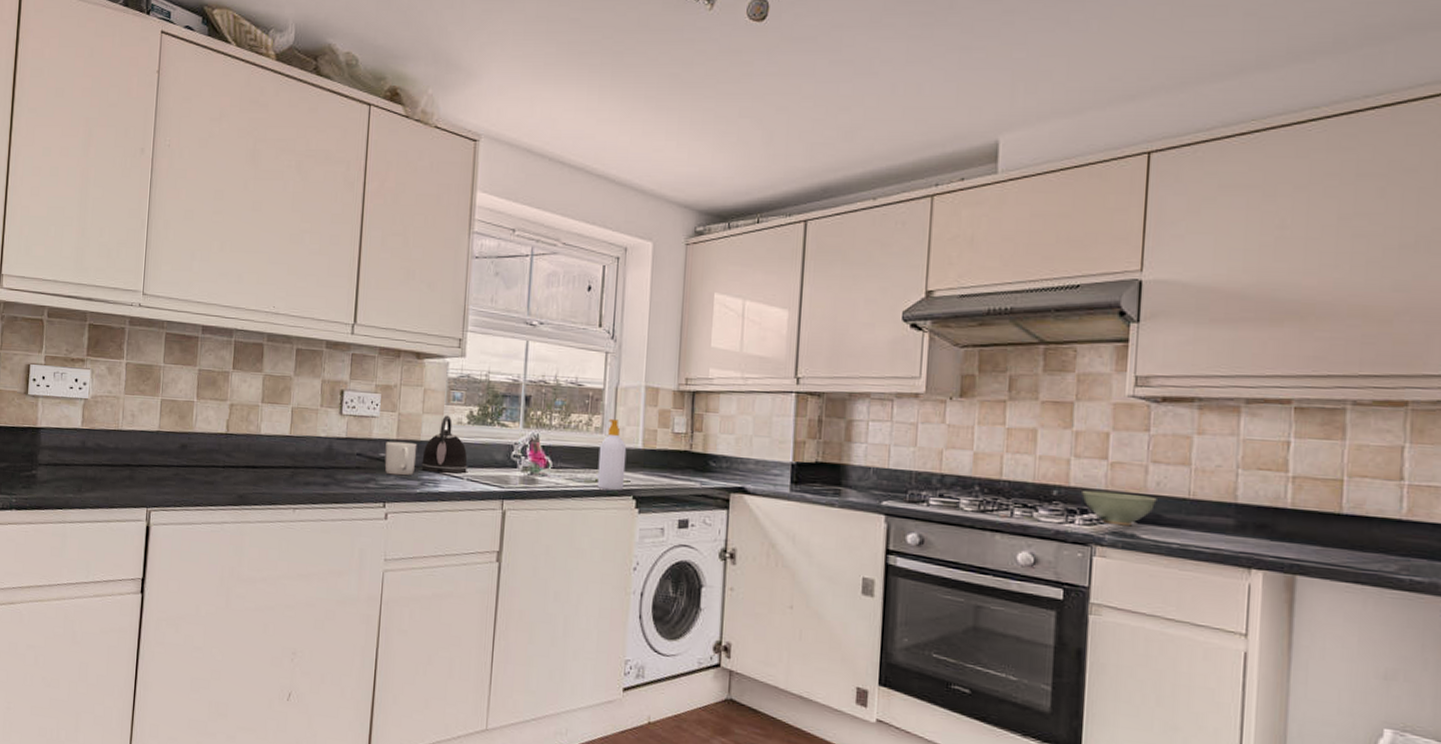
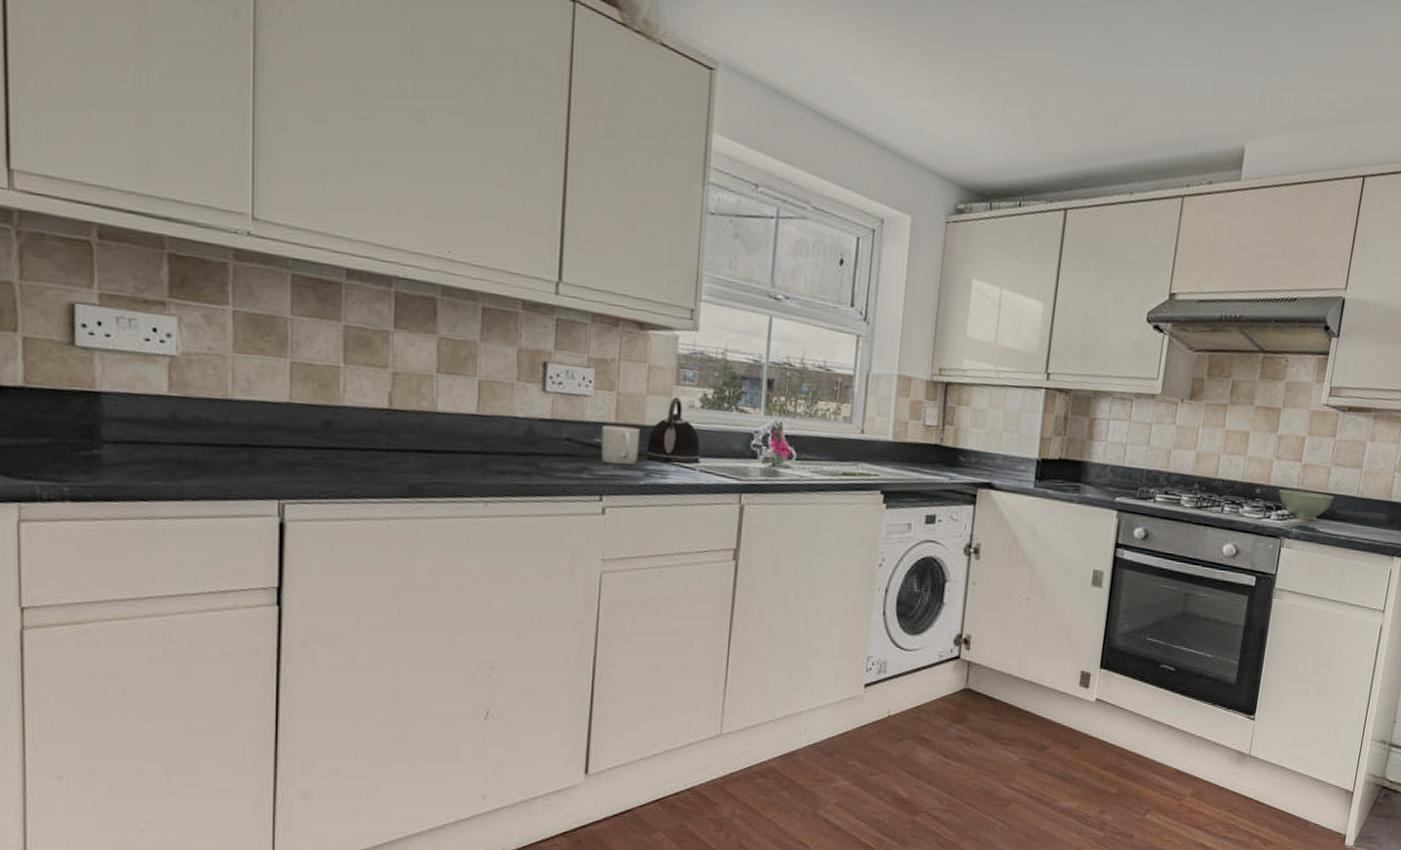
soap bottle: present [597,419,627,491] -> none [844,408,876,486]

